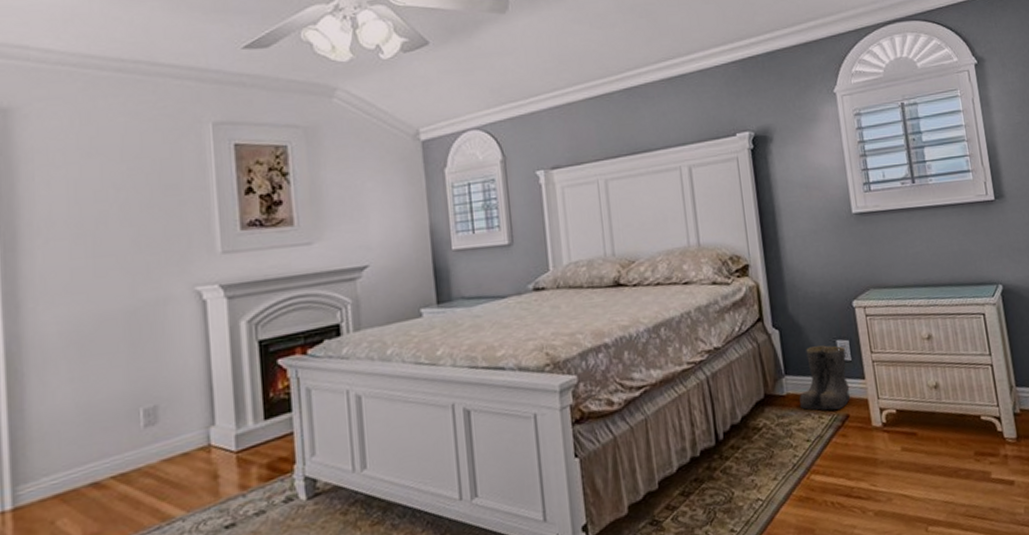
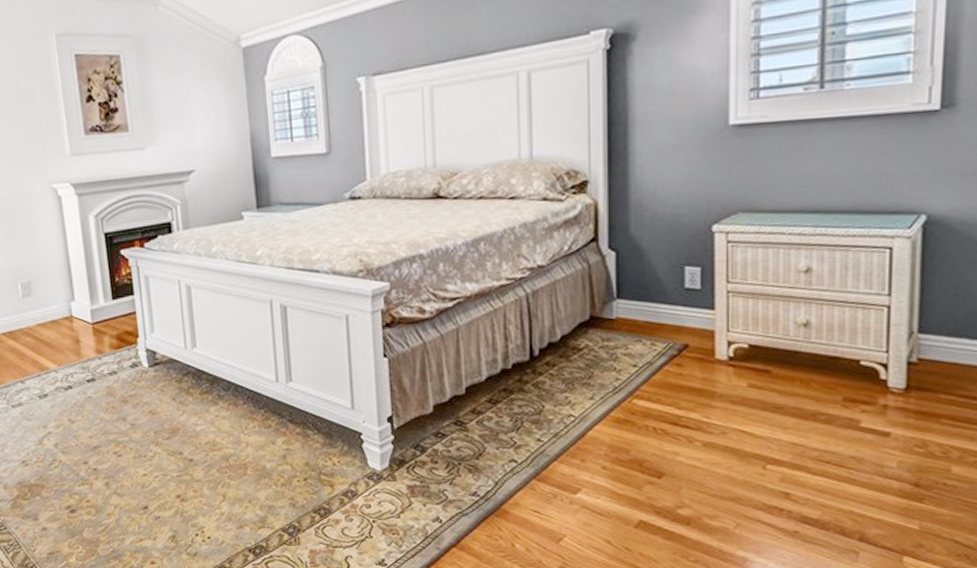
boots: present [799,345,851,411] -> none [631,271,694,338]

